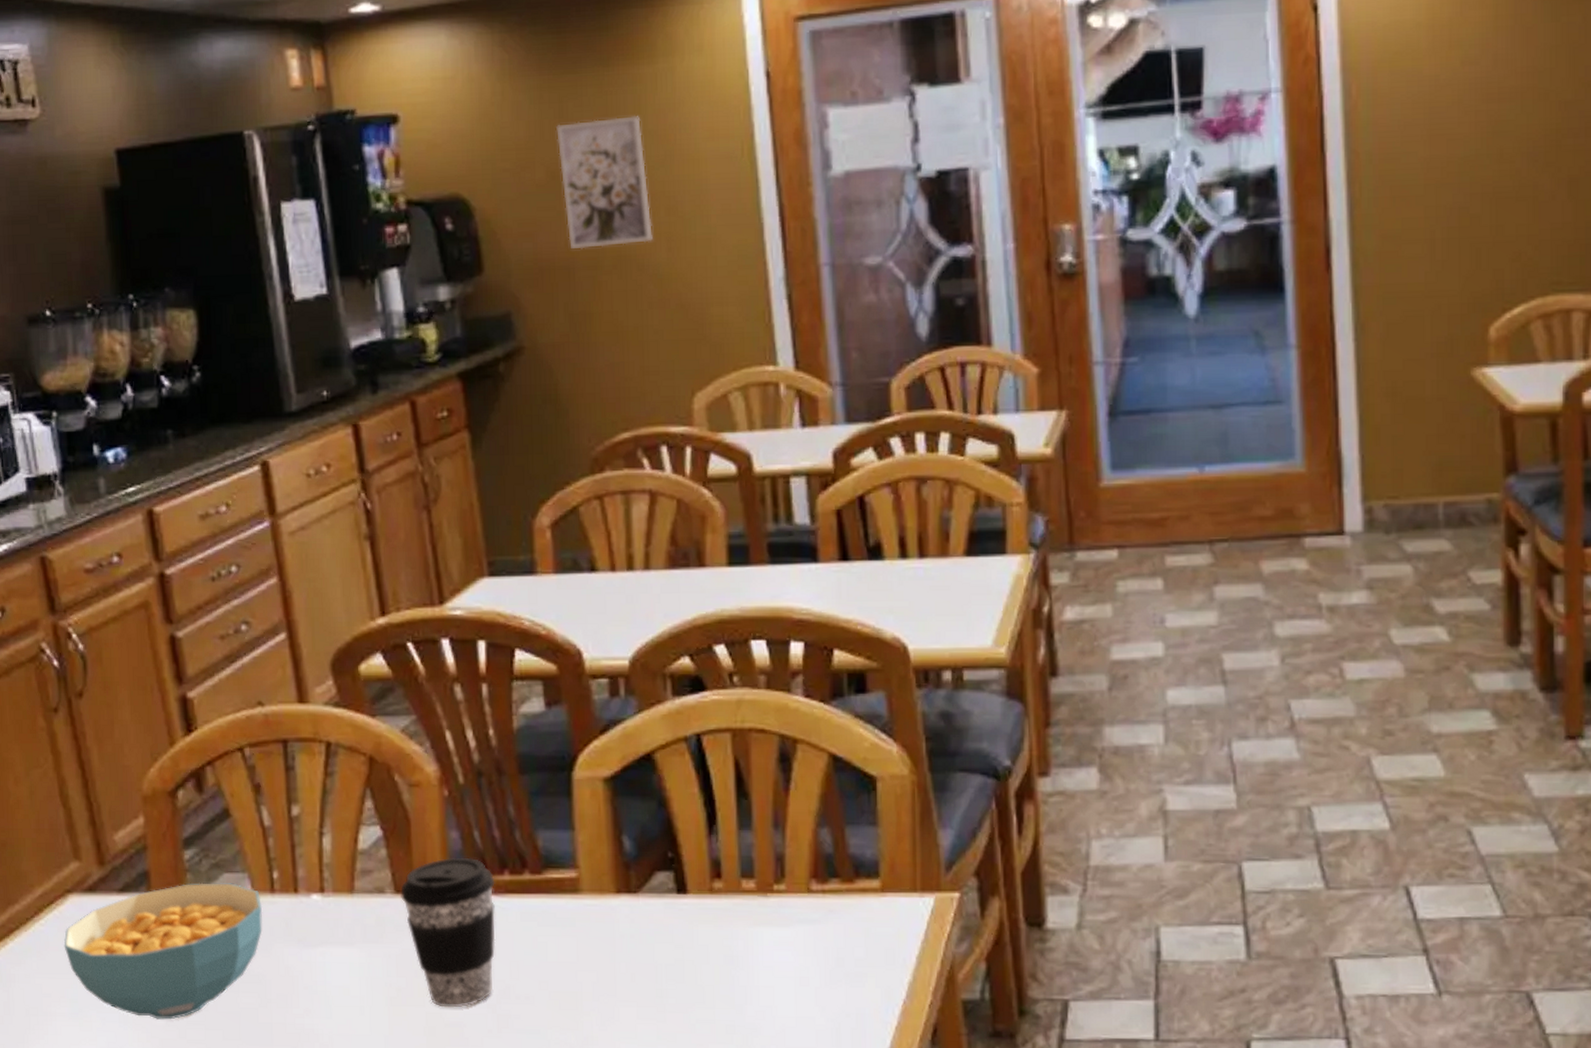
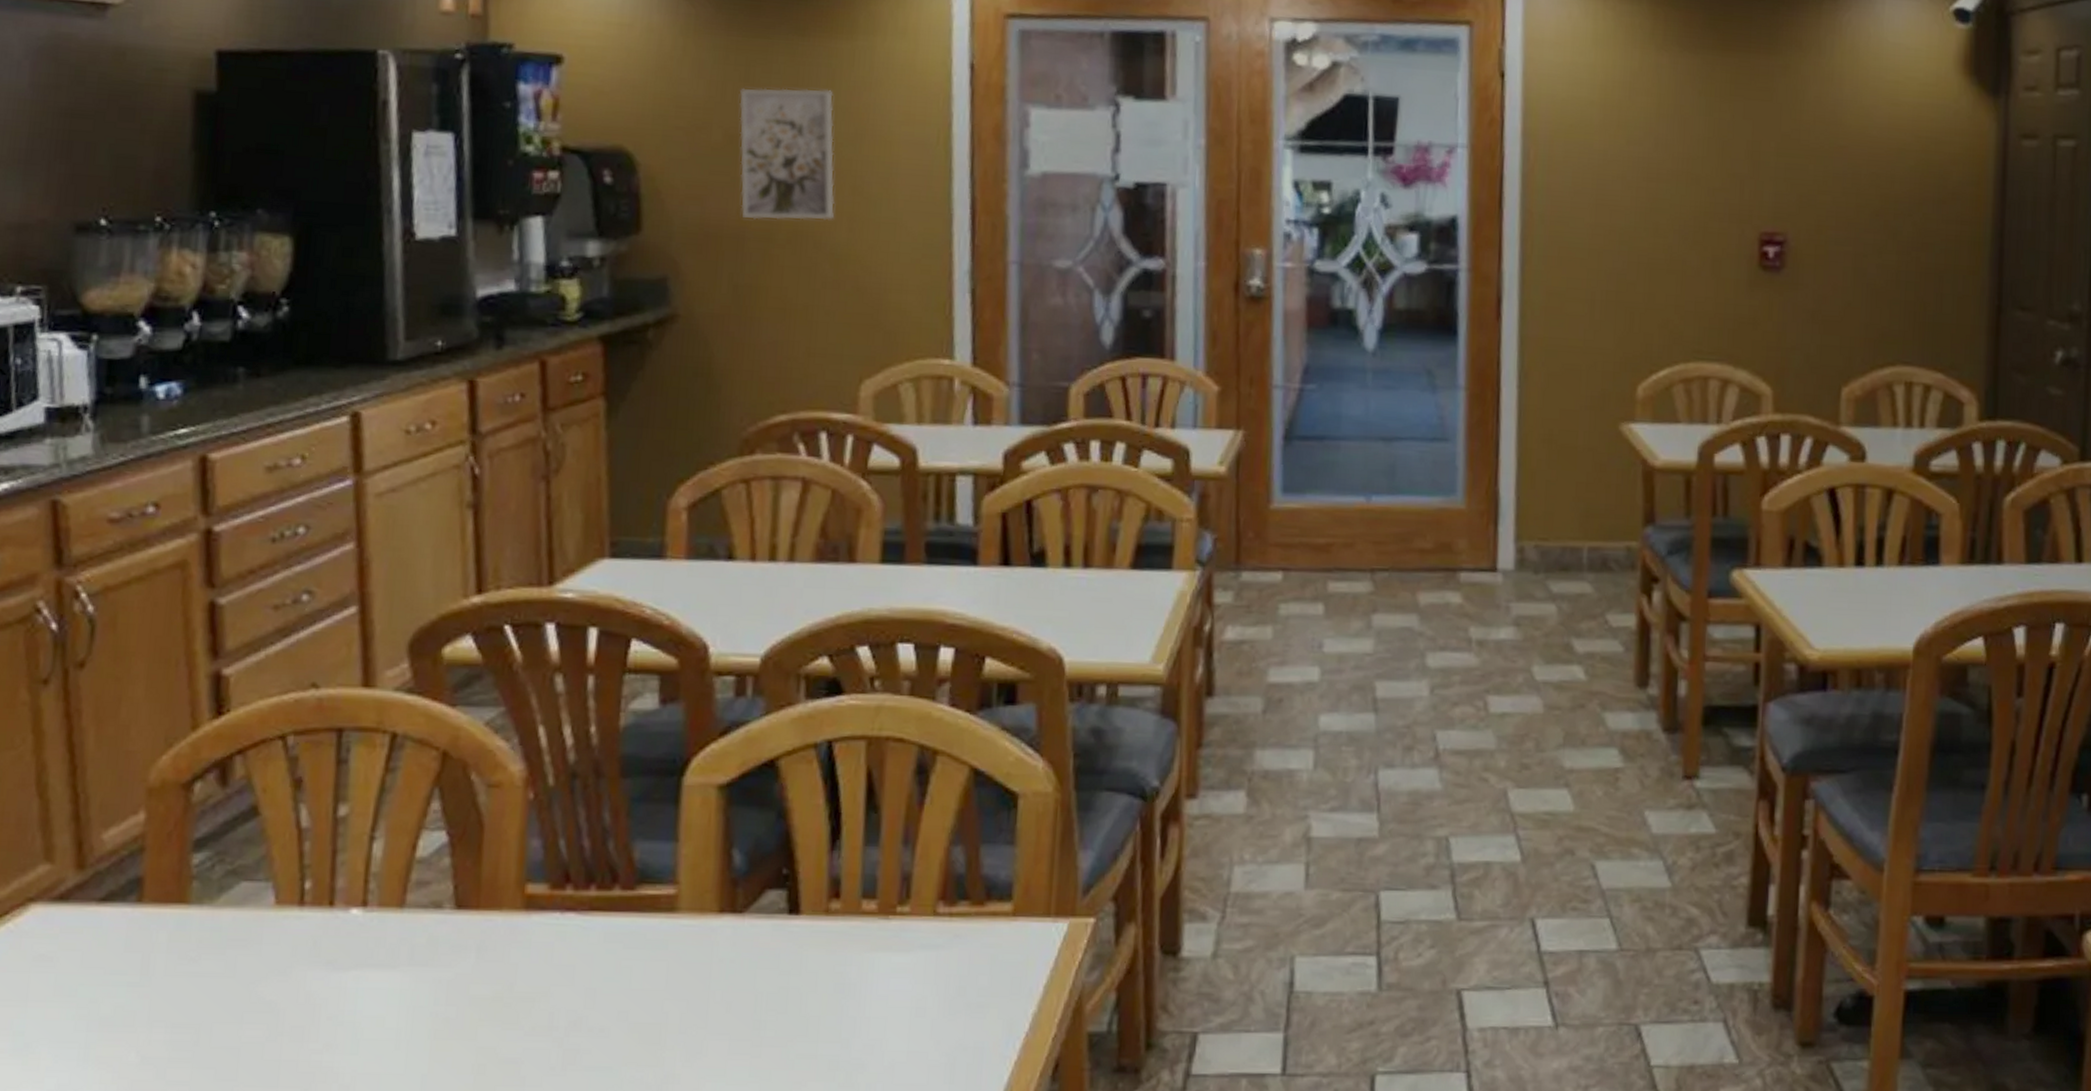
cereal bowl: present [64,883,263,1020] -> none [14,892,287,1057]
coffee cup: present [400,857,496,1008] -> none [462,868,579,1042]

